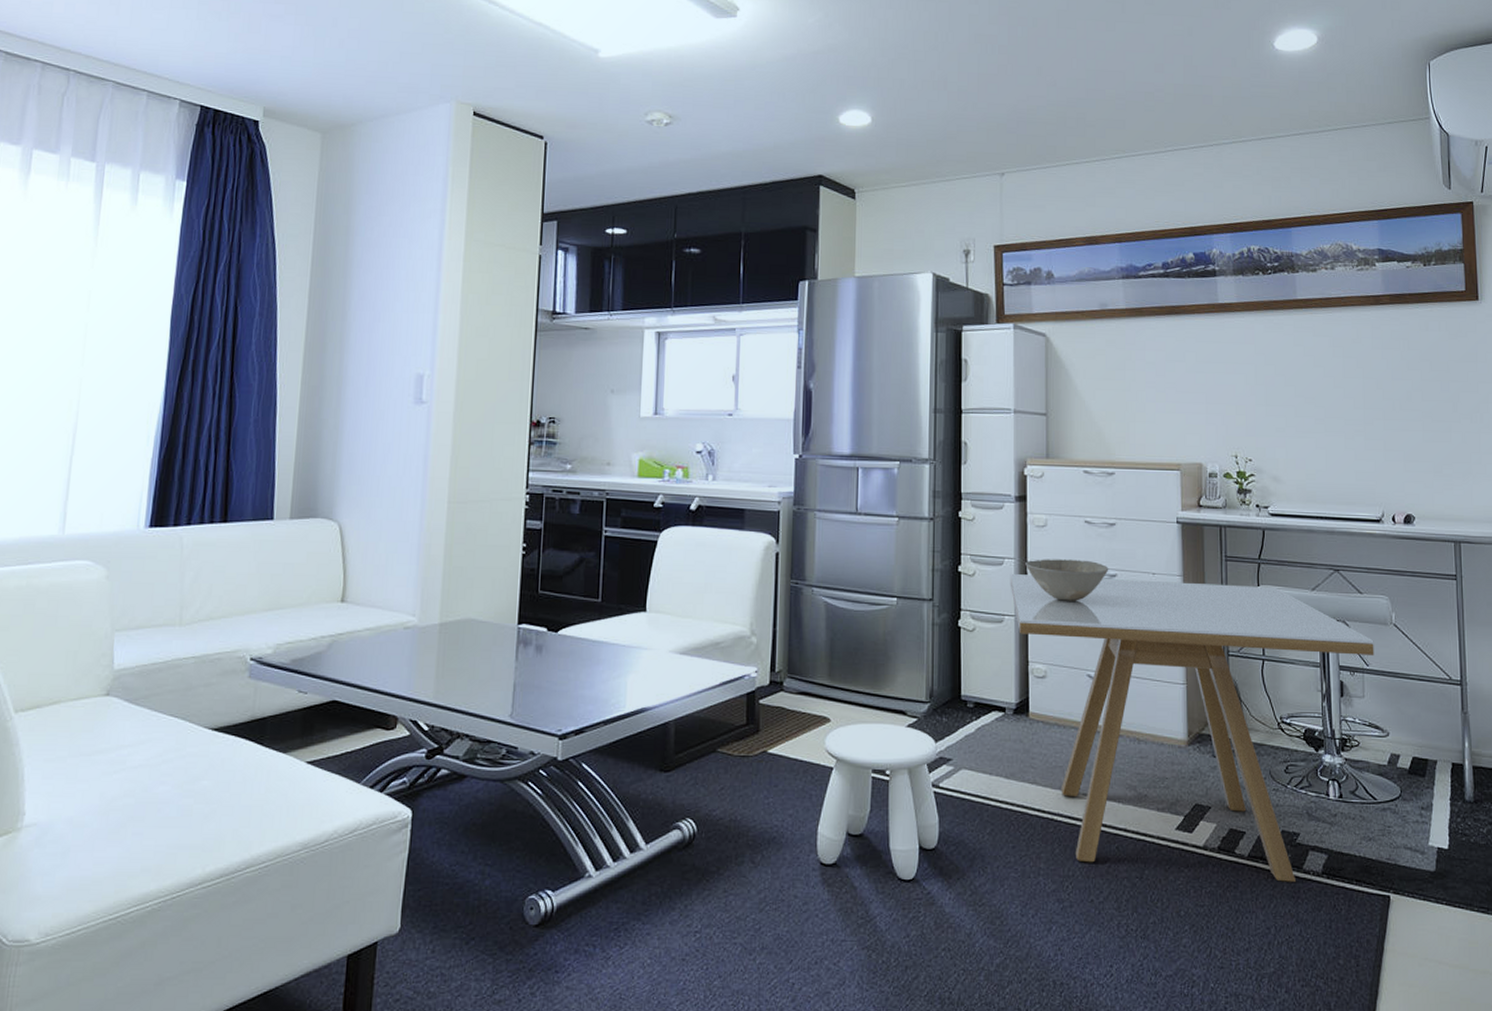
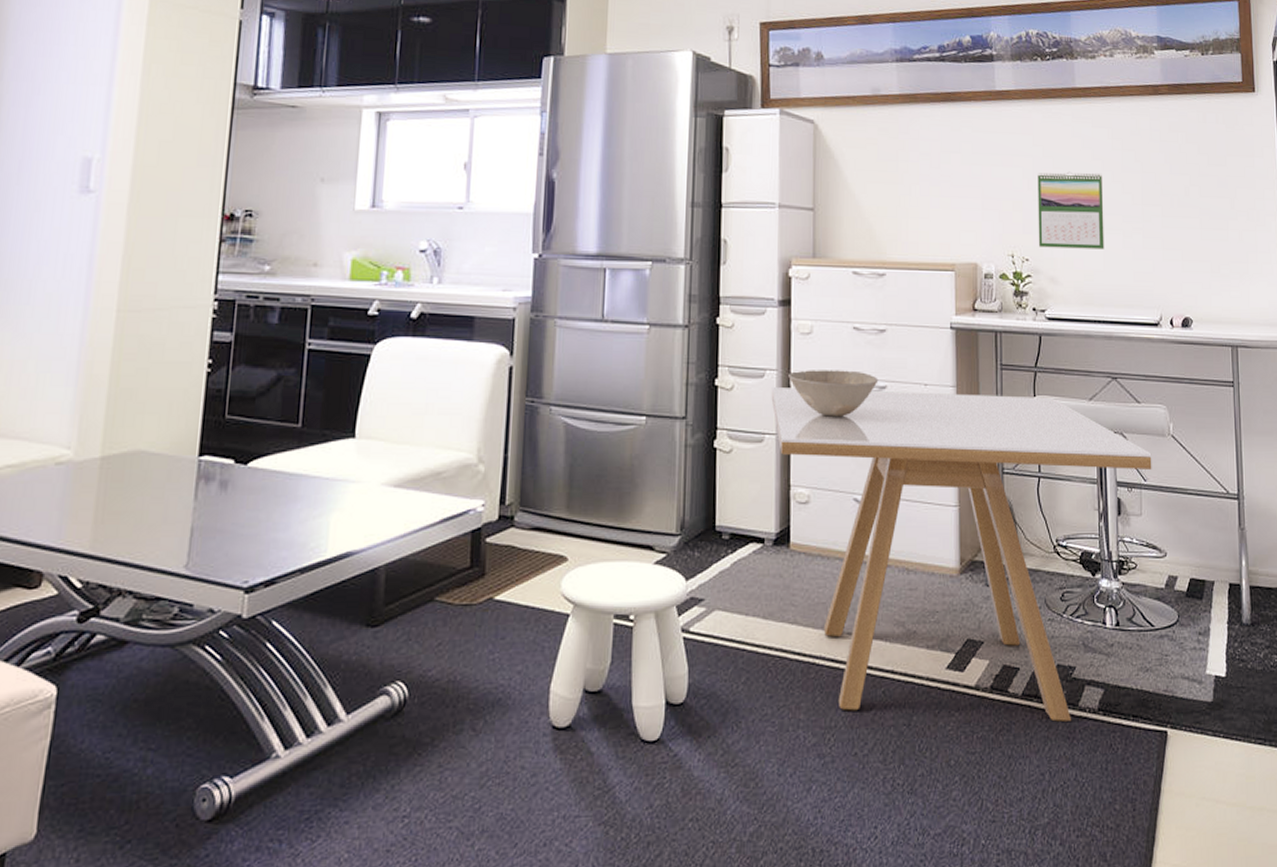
calendar: none [1260,378,1326,451] -> present [1037,171,1104,250]

